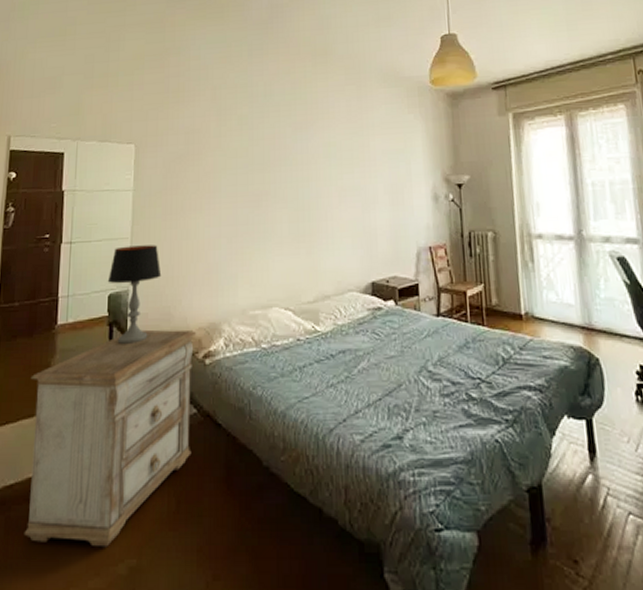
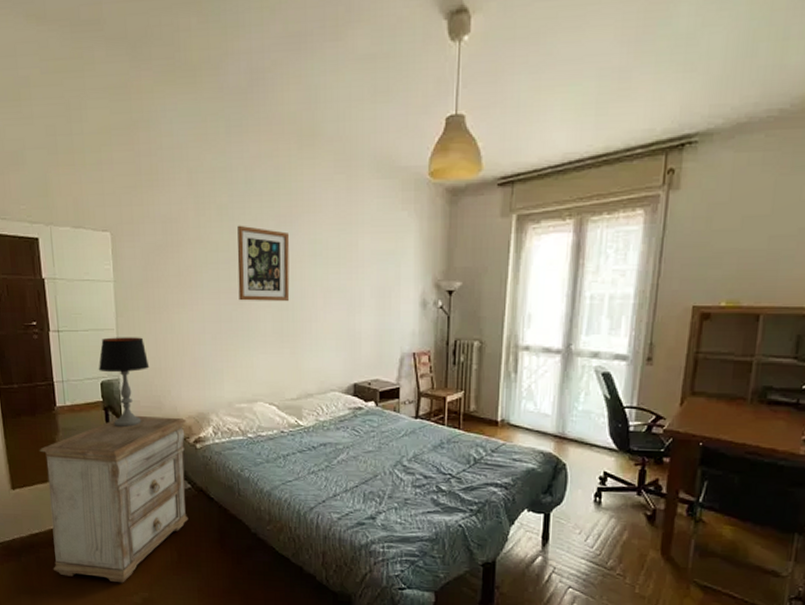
wall art: none [255,132,306,204] -> present [237,225,290,302]

